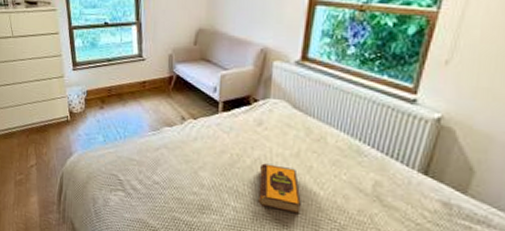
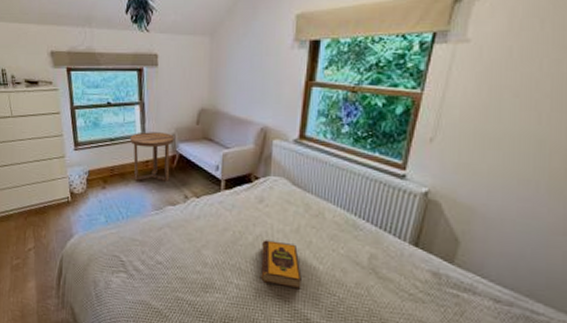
side table: none [127,52,172,103] -> present [130,132,174,181]

